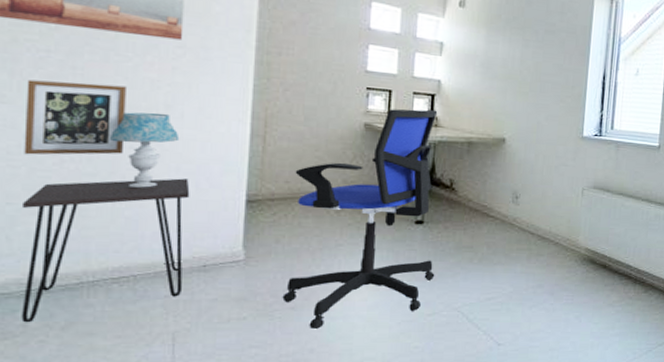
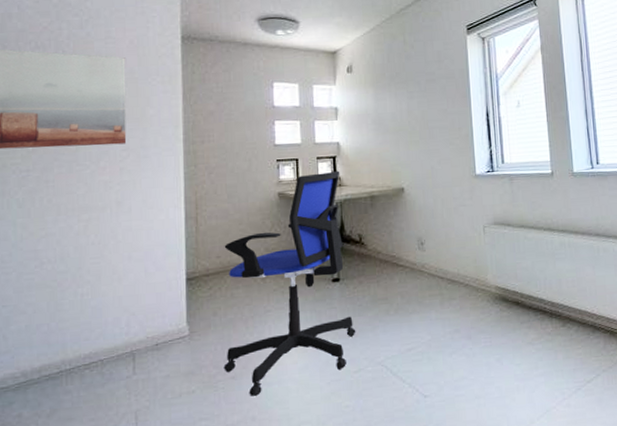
desk: present [21,178,190,323] -> none [14,265,141,414]
picture frame: present [24,79,126,155] -> none [13,191,88,262]
table lamp: present [110,112,180,188] -> none [77,209,130,279]

